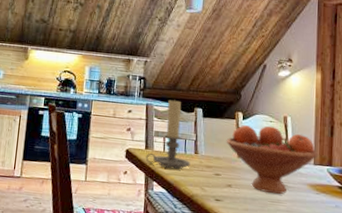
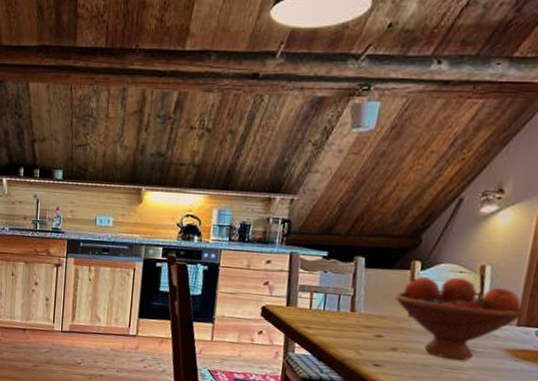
candle holder: present [145,99,191,170] -> none [286,246,345,330]

